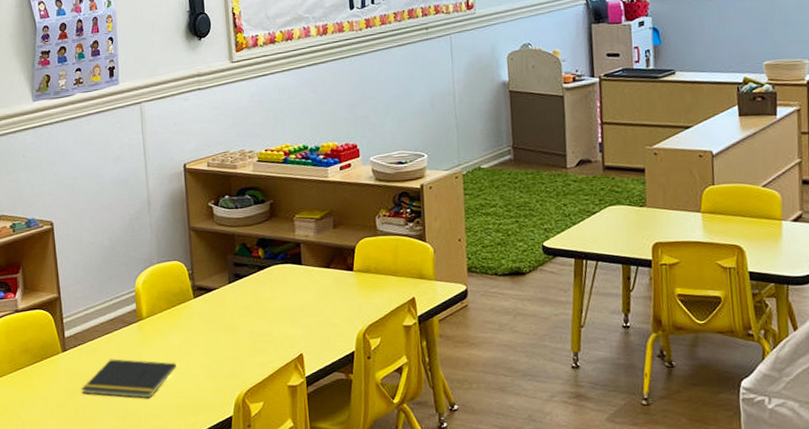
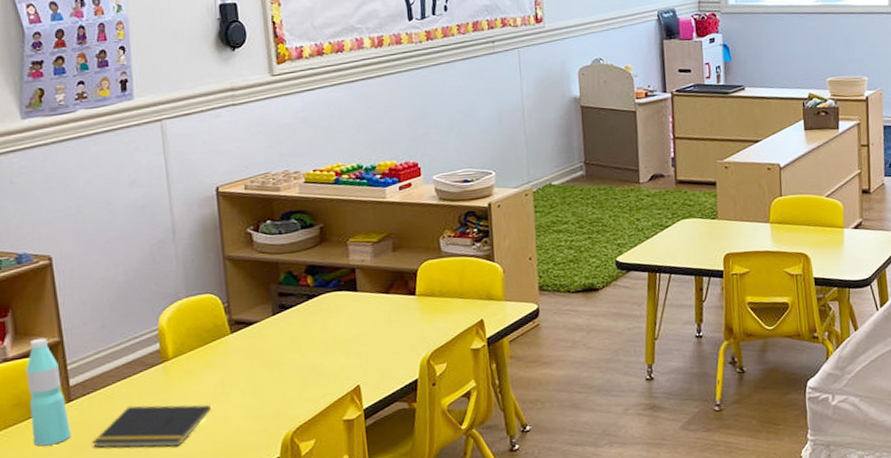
water bottle: none [32,293,65,389] -> present [26,337,71,447]

